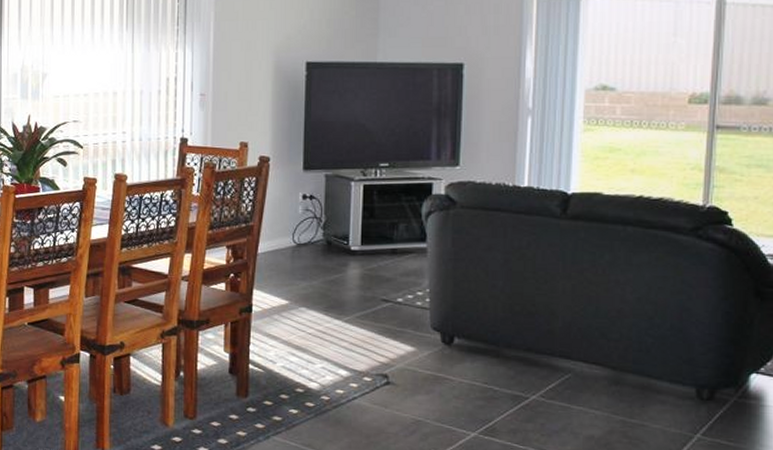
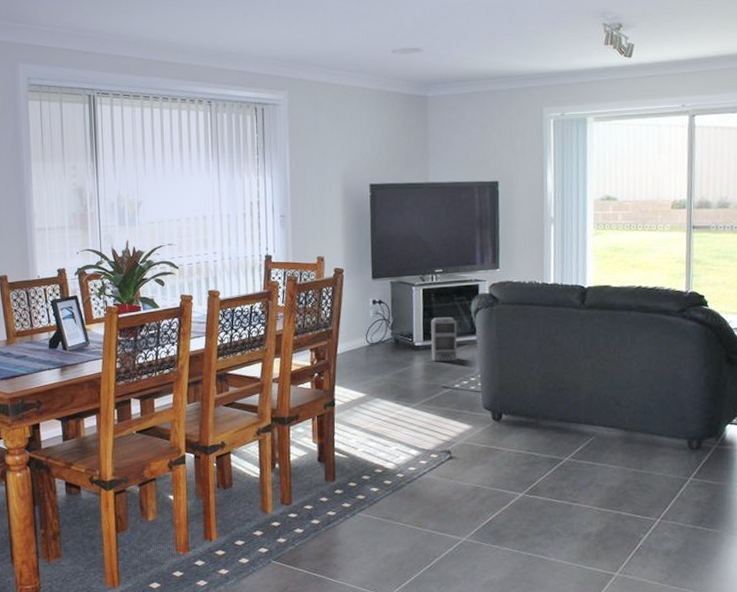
speaker: none [370,218,403,271] -> present [431,317,457,362]

